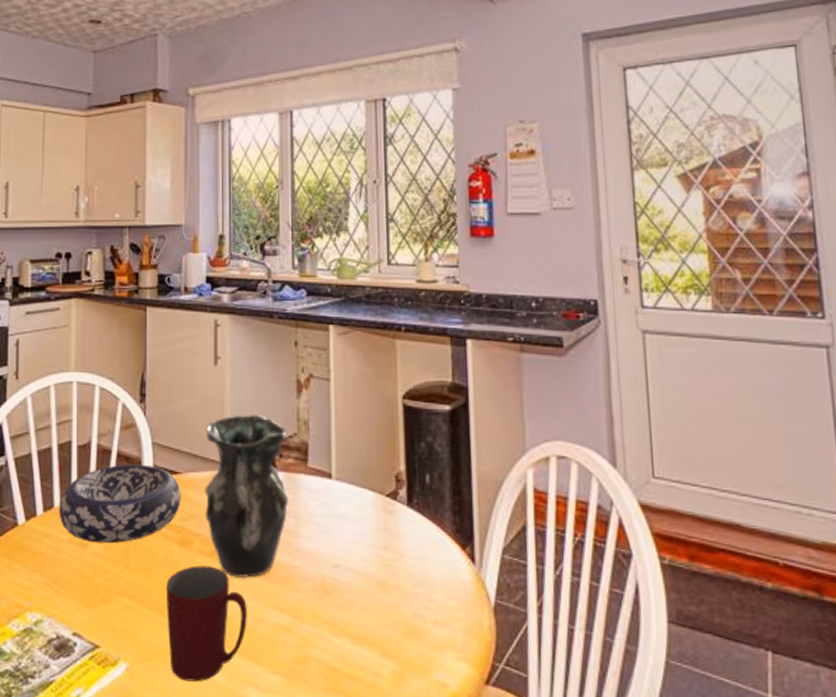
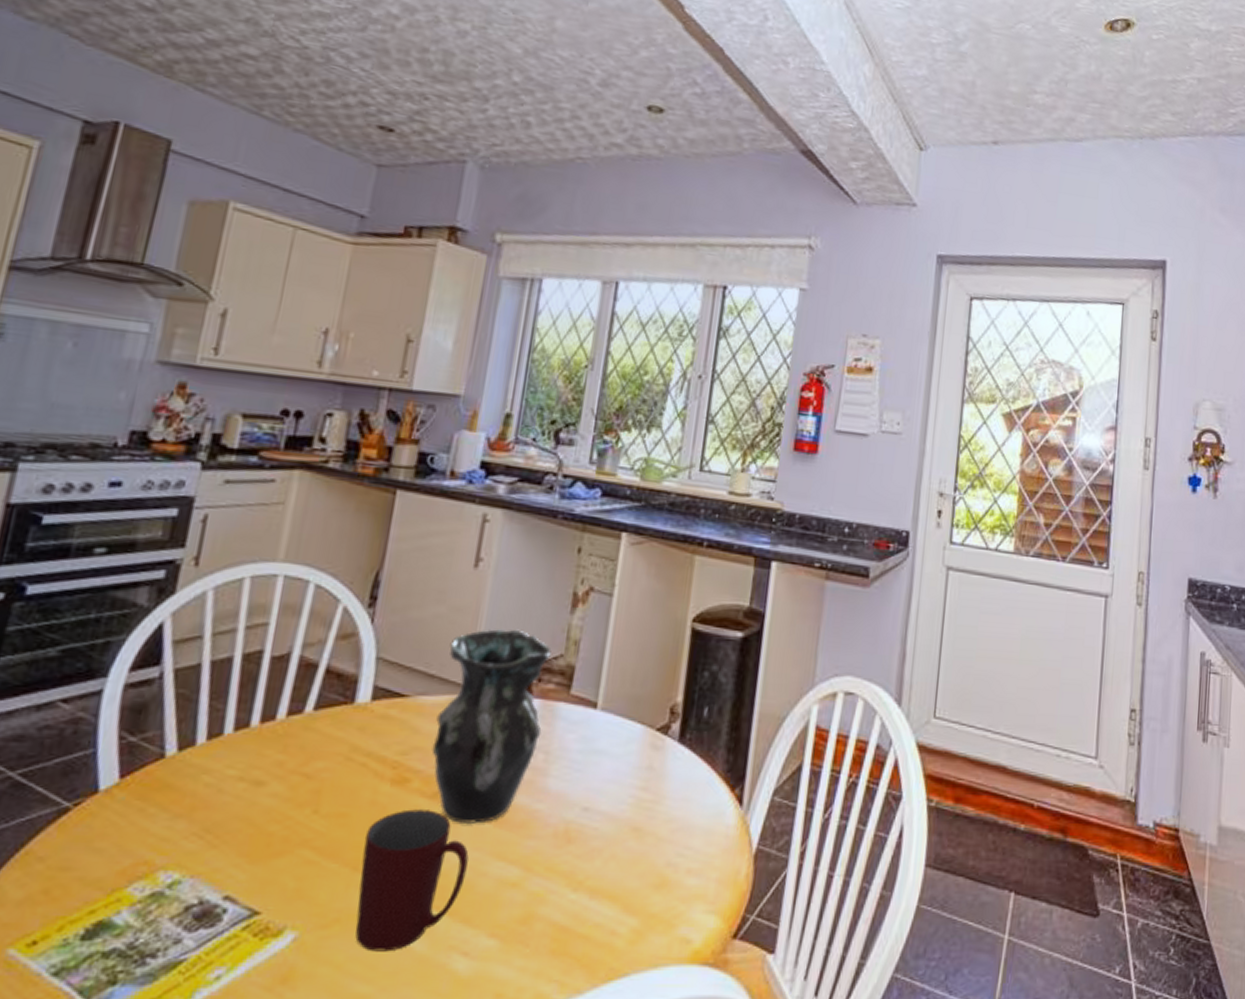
decorative bowl: present [59,464,181,544] -> none [228,682,406,782]

